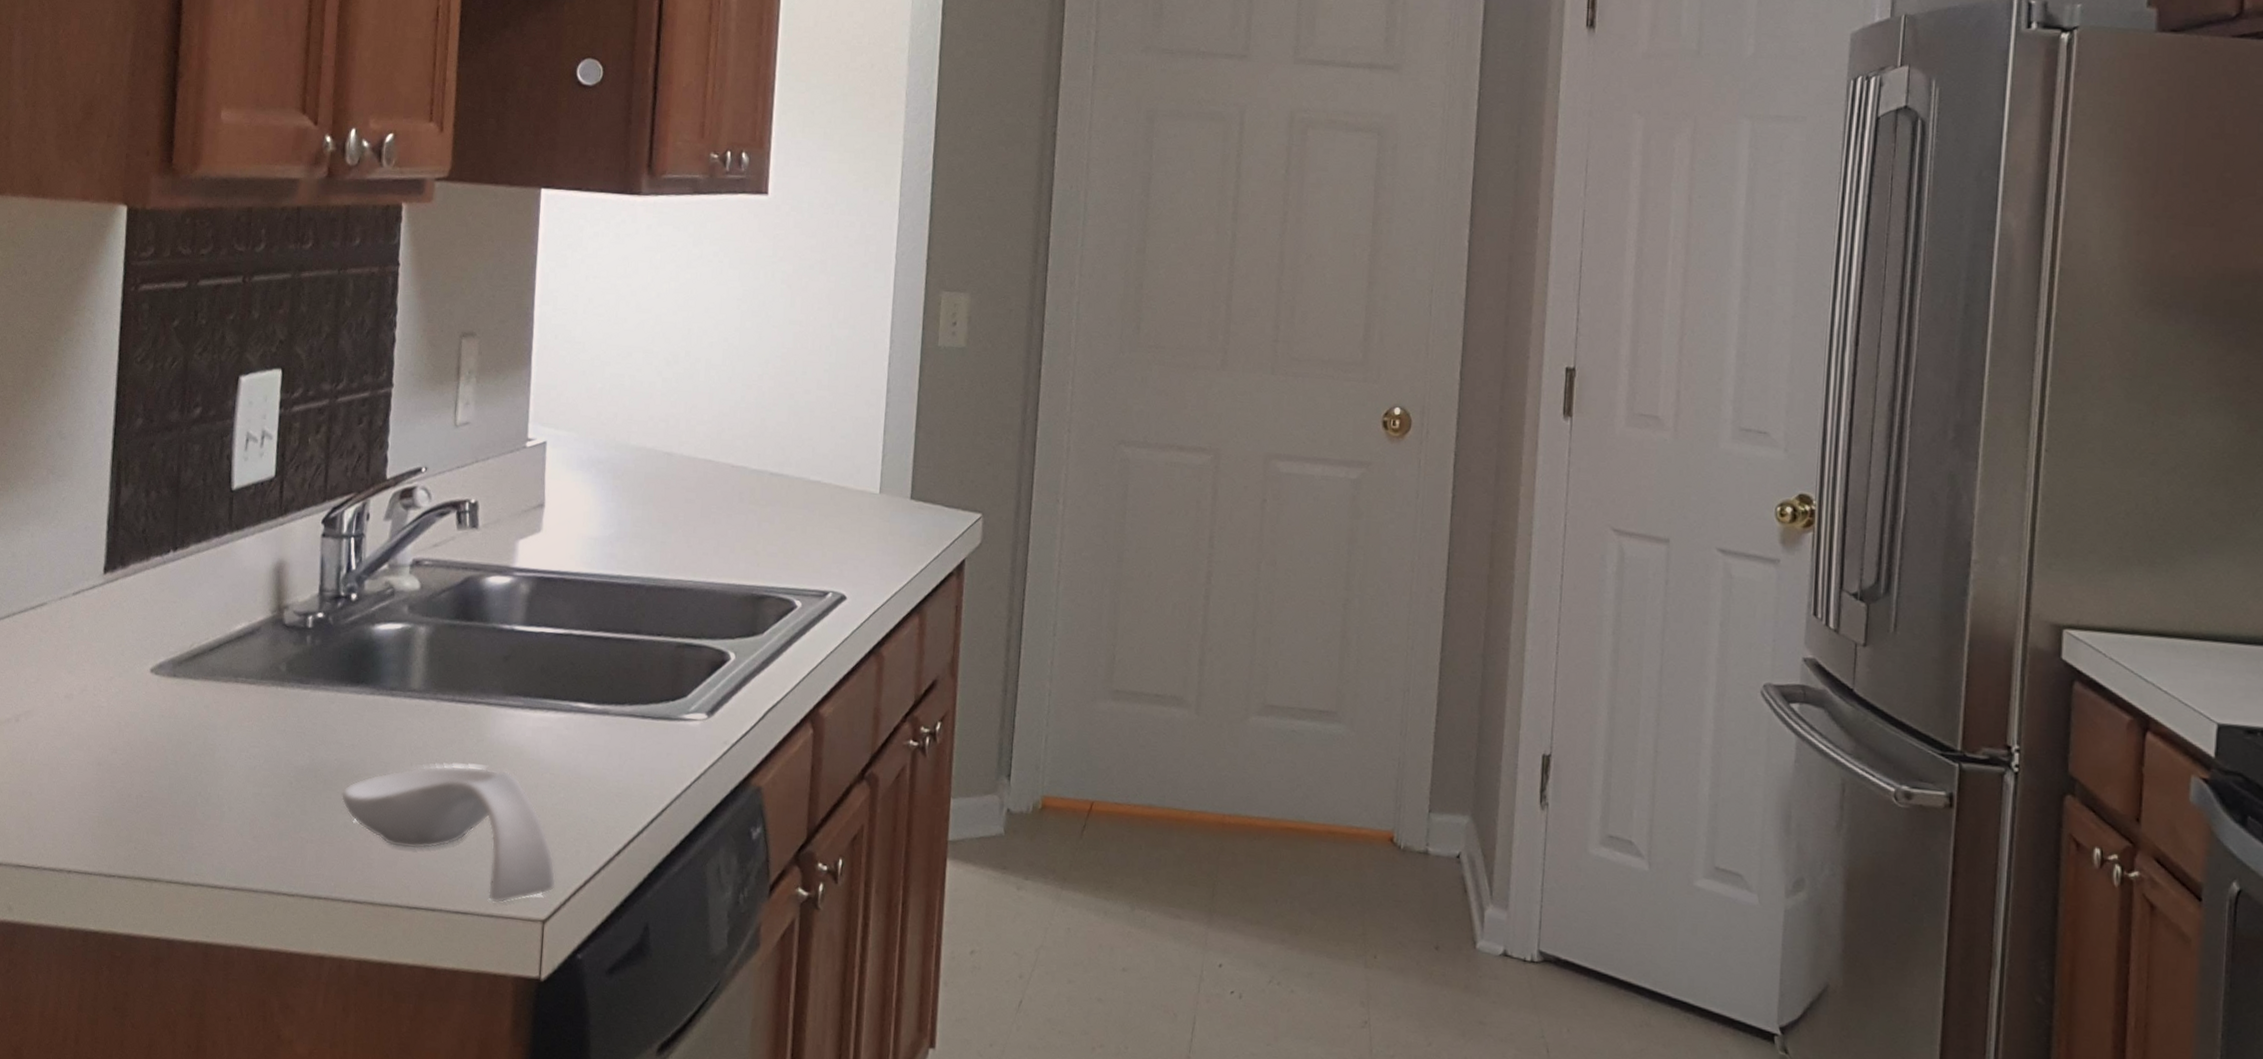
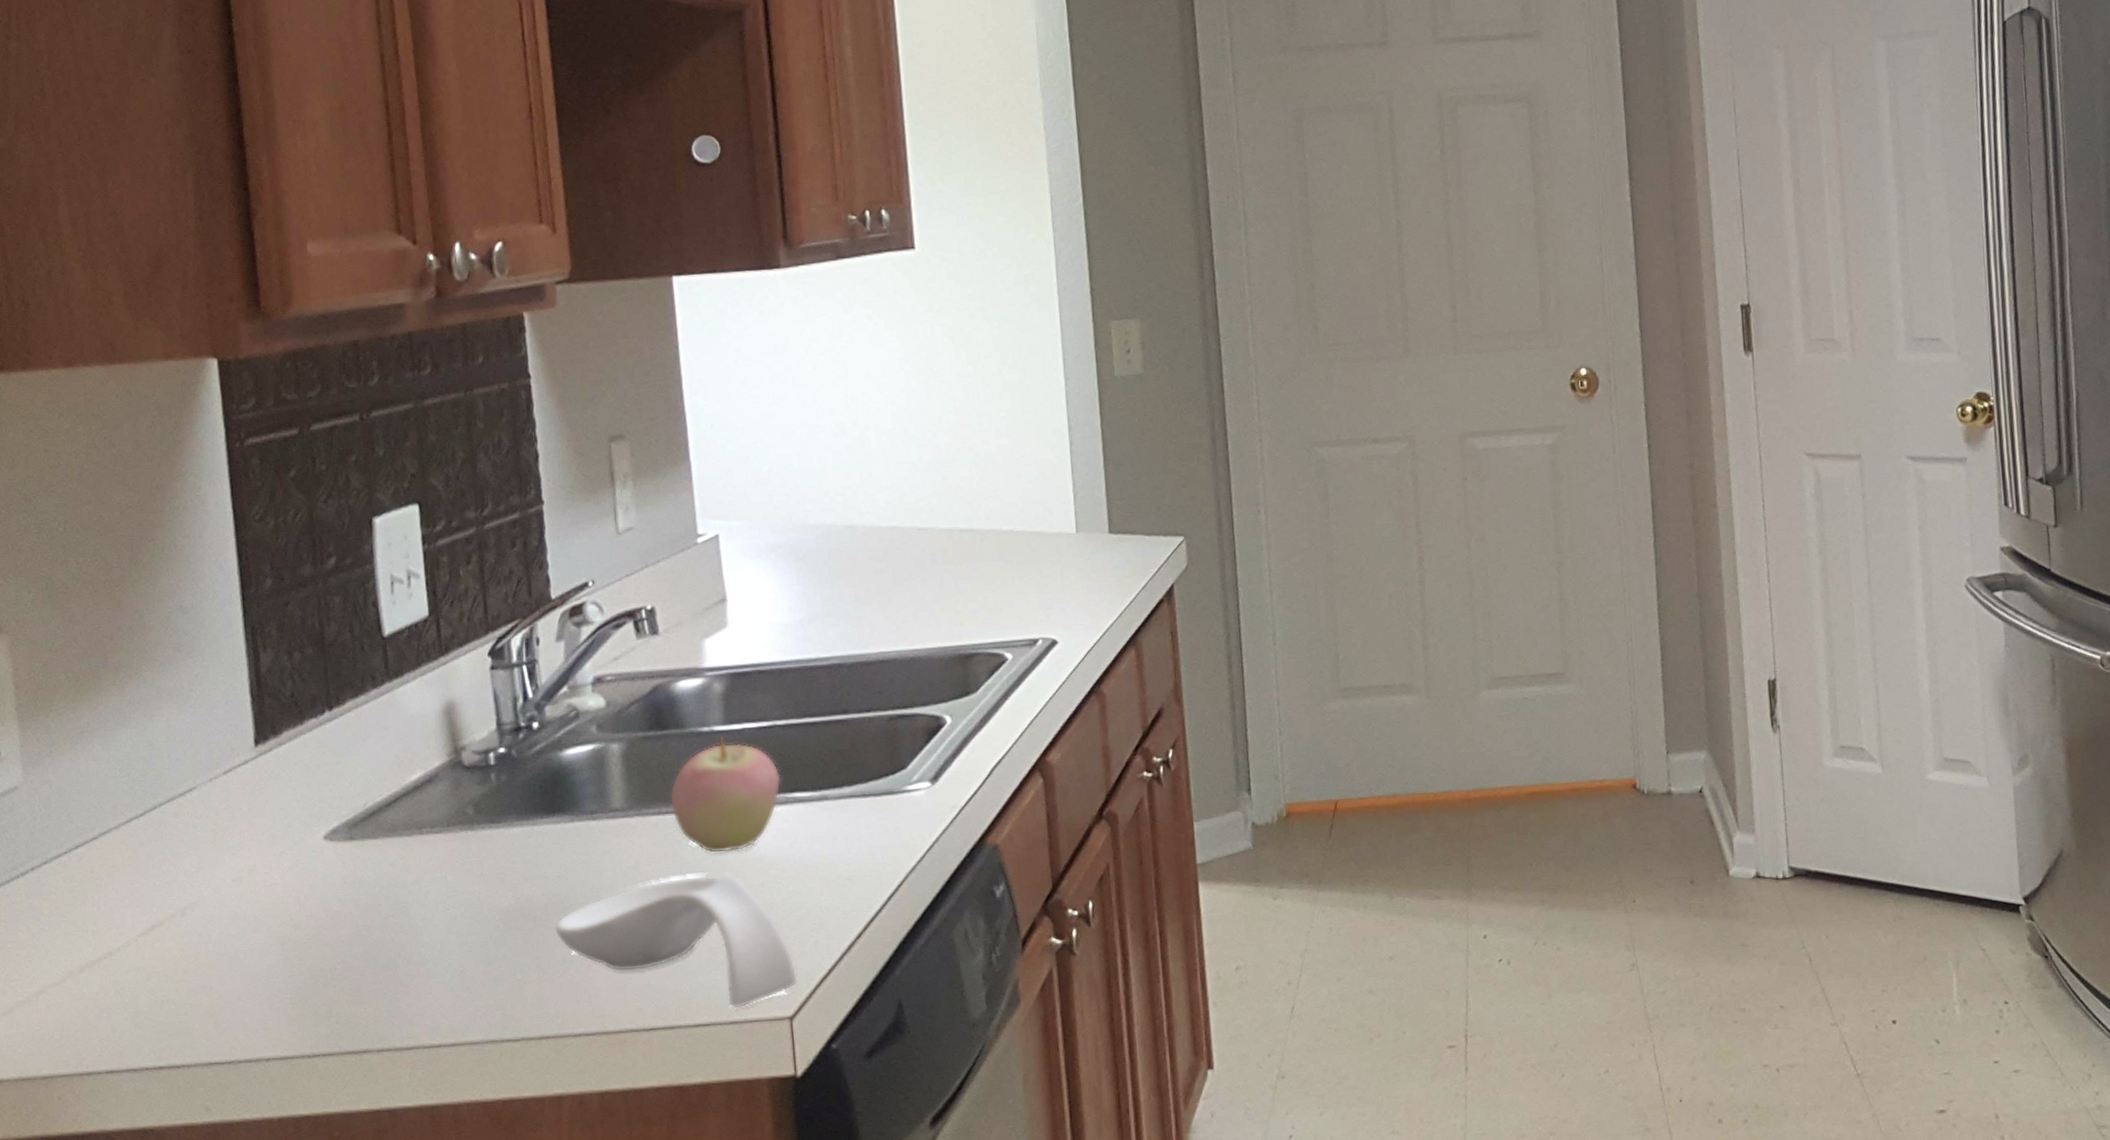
apple: none [463,635,569,750] -> present [669,736,781,854]

